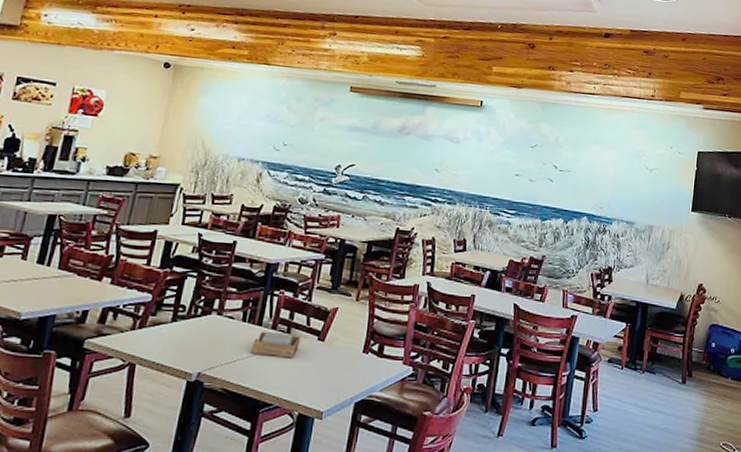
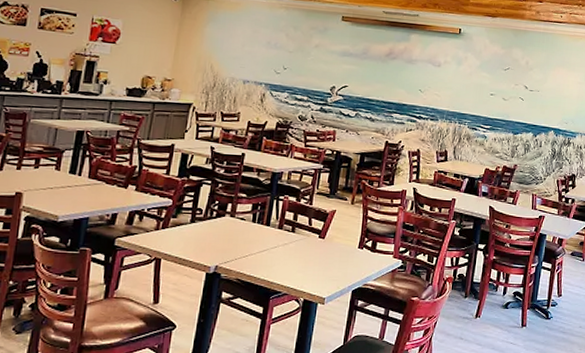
napkin holder: present [251,331,300,359] -> none [261,230,304,254]

